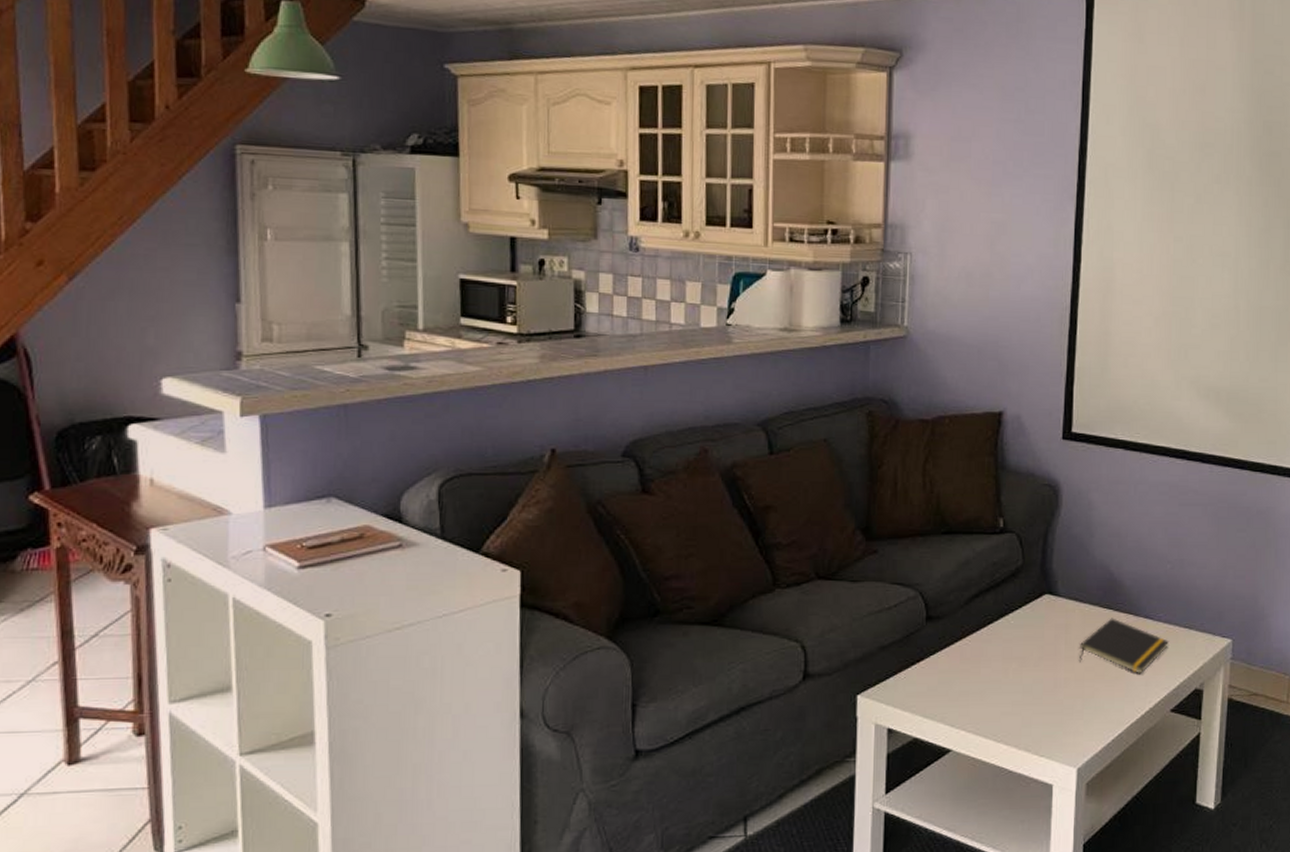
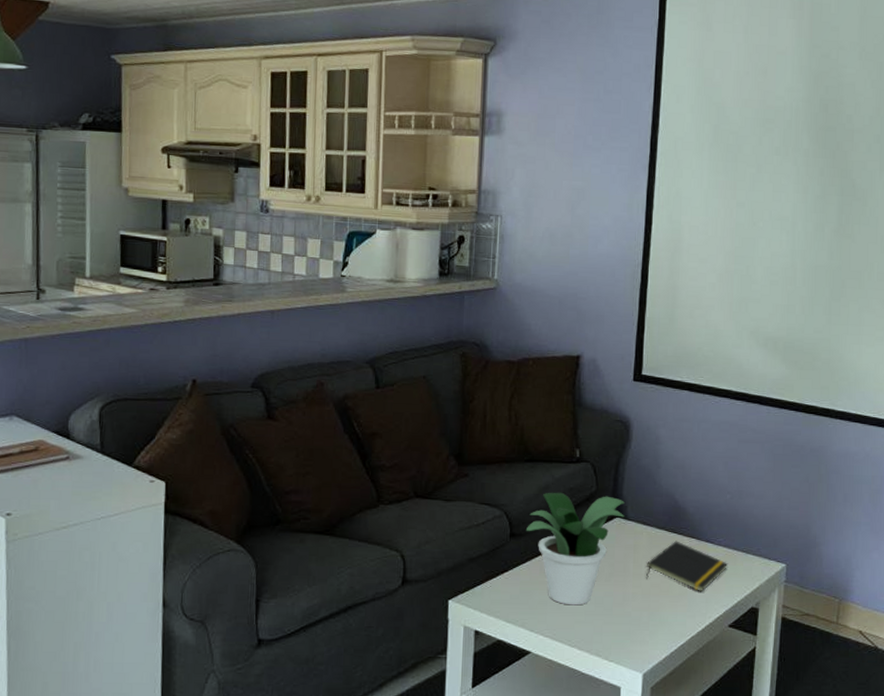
potted plant: none [943,567,1054,695] -> present [525,492,625,606]

